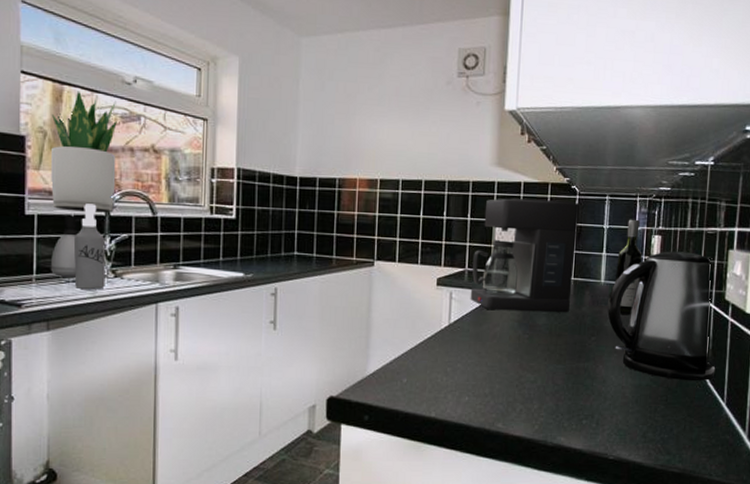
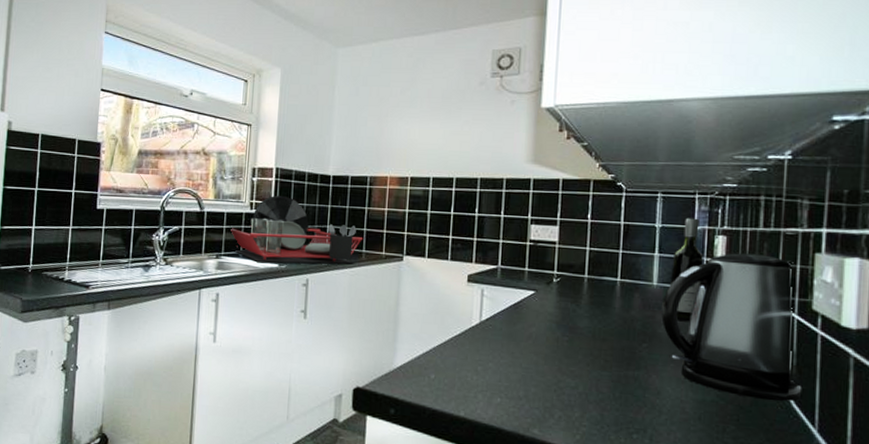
soap dispenser: present [50,215,82,279] -> none [113,209,142,265]
planter: present [51,91,117,213] -> none [118,104,175,208]
spray bottle: present [73,203,106,290] -> none [132,199,159,275]
dish rack: none [189,198,333,273] -> present [231,195,364,265]
coffee maker: present [470,198,580,313] -> none [503,195,628,316]

